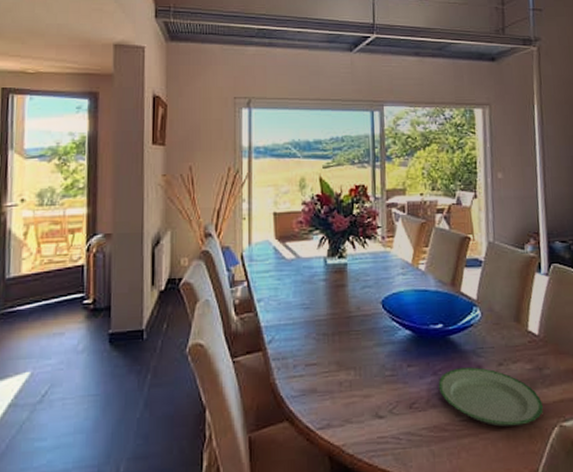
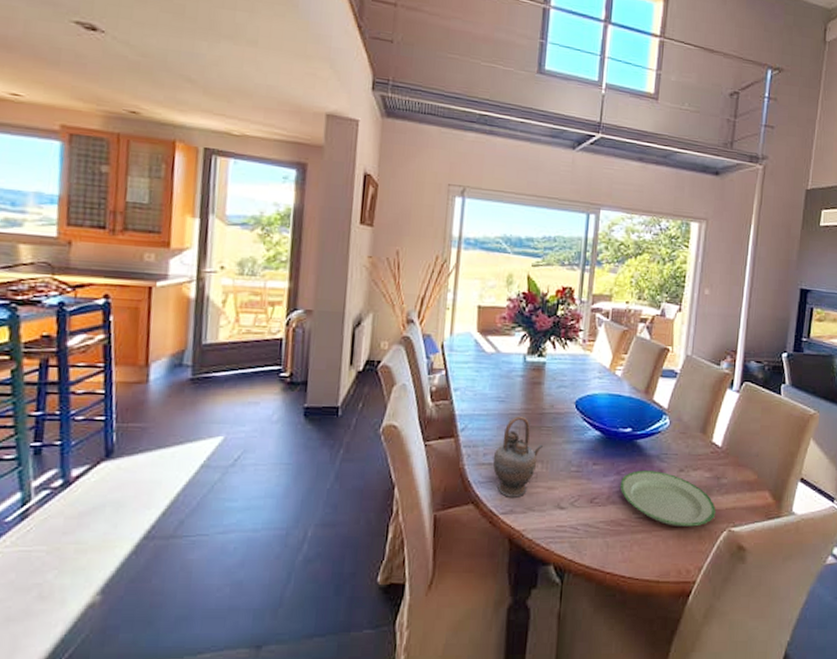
teapot: none [303,321,355,410] -> present [492,415,544,498]

